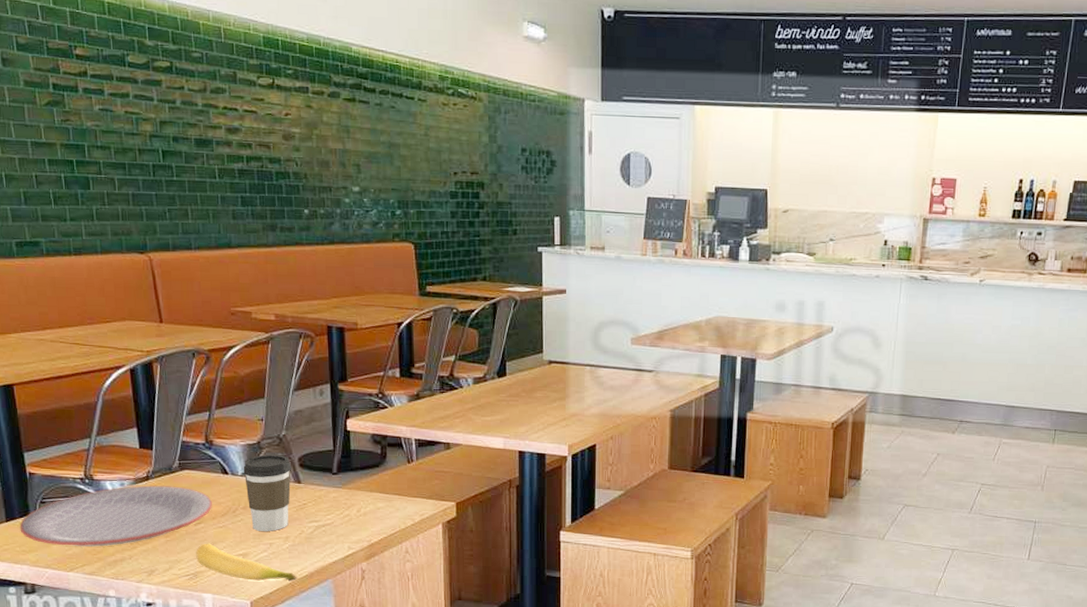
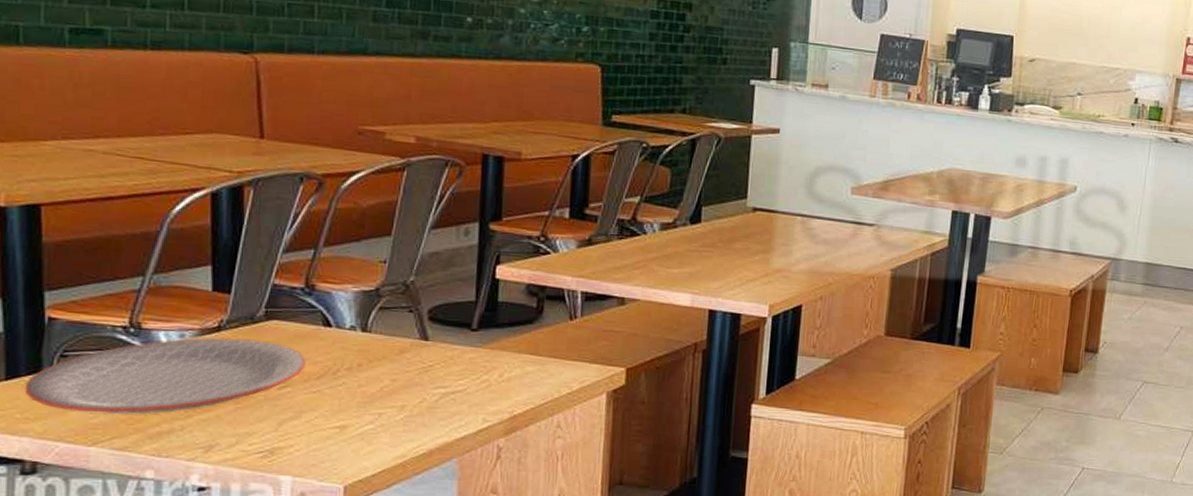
banana: present [196,543,298,581] -> none [275,412,412,460]
coffee cup: present [243,454,291,531] -> none [352,304,418,399]

